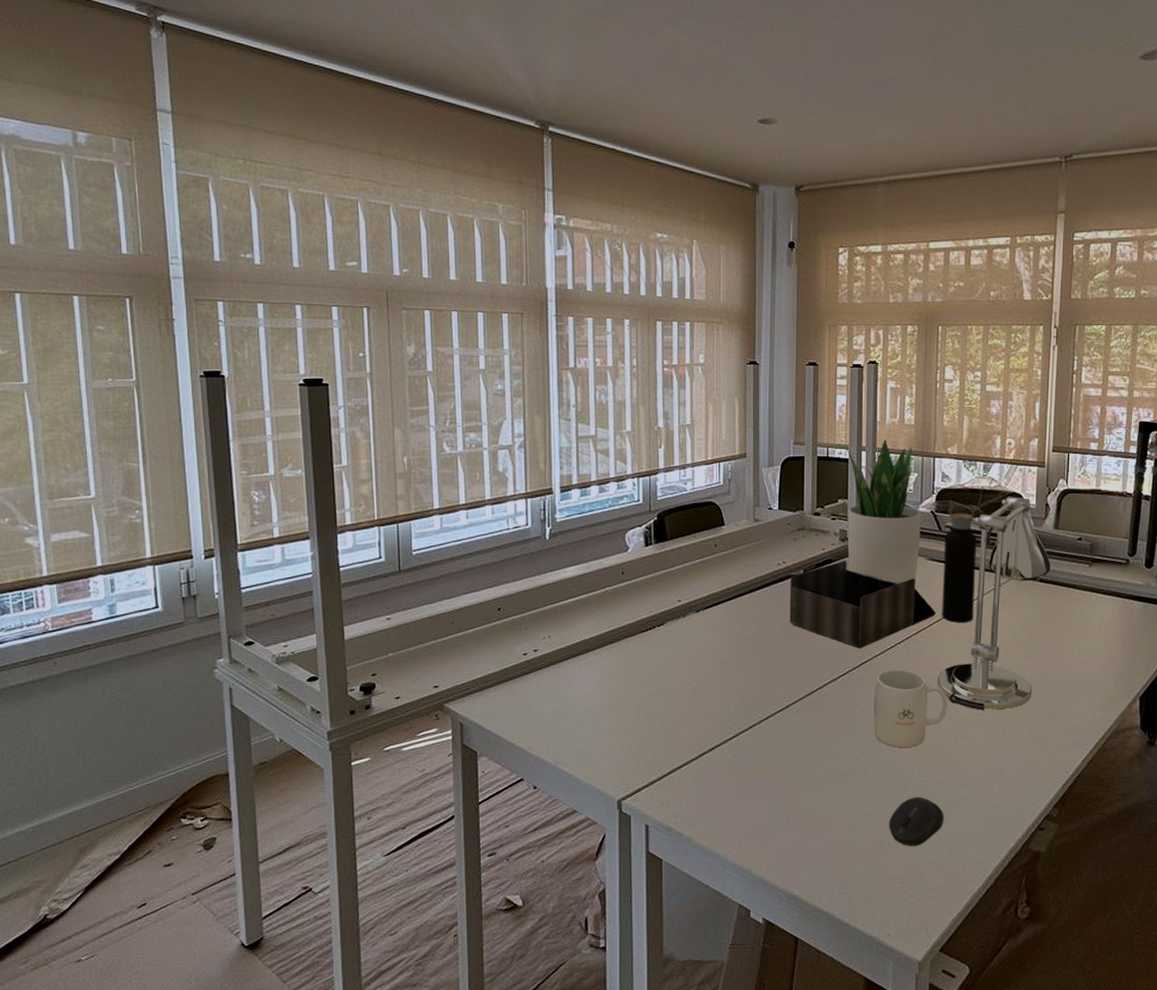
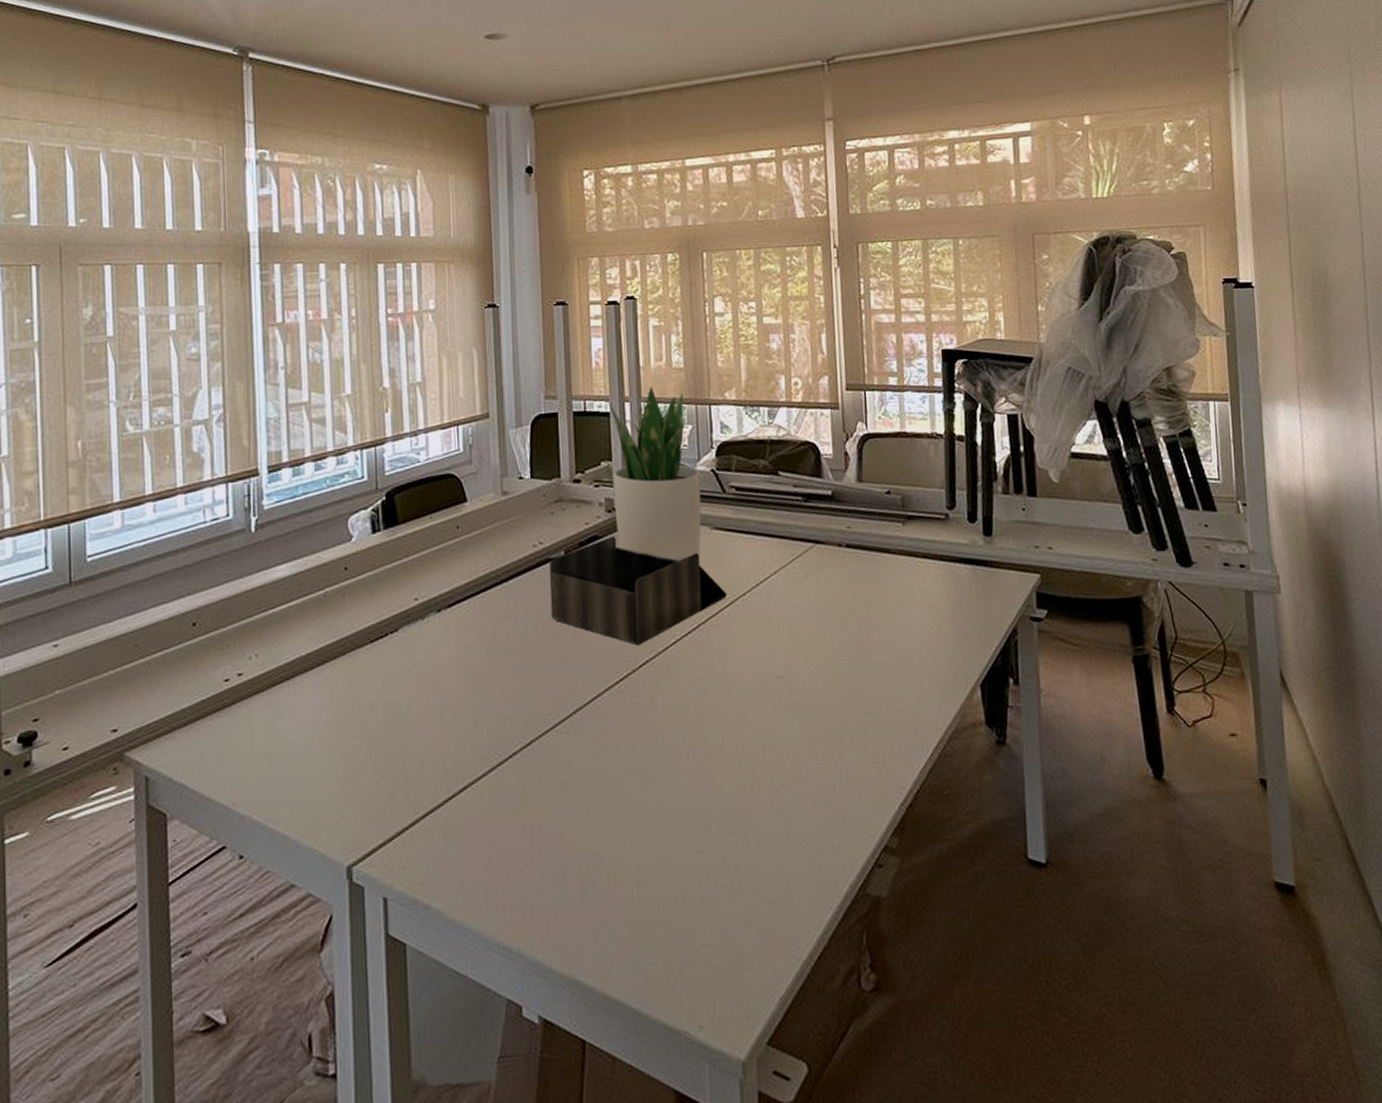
mug: present [873,669,948,748] -> none [659,668,751,771]
computer mouse: present [889,797,944,846] -> none [690,833,759,902]
desk lamp: present [937,496,1051,710] -> none [735,446,858,715]
water bottle: present [942,504,976,622] -> none [730,458,773,605]

